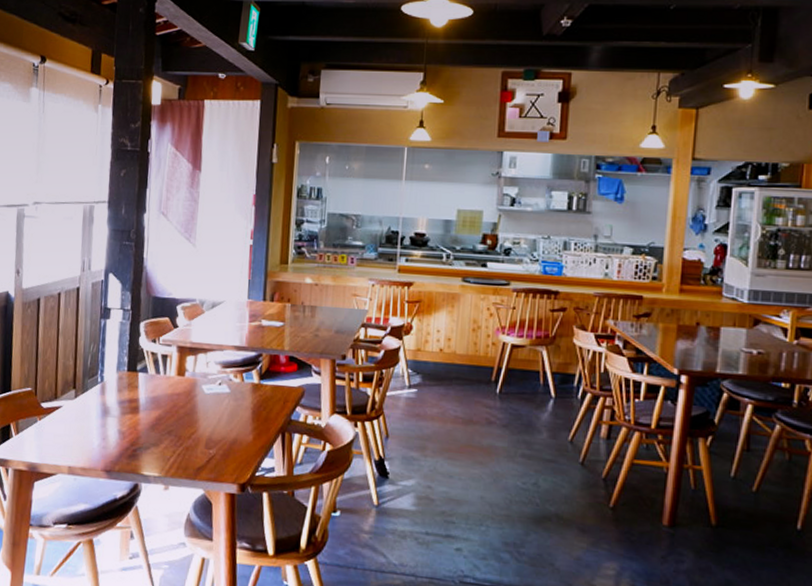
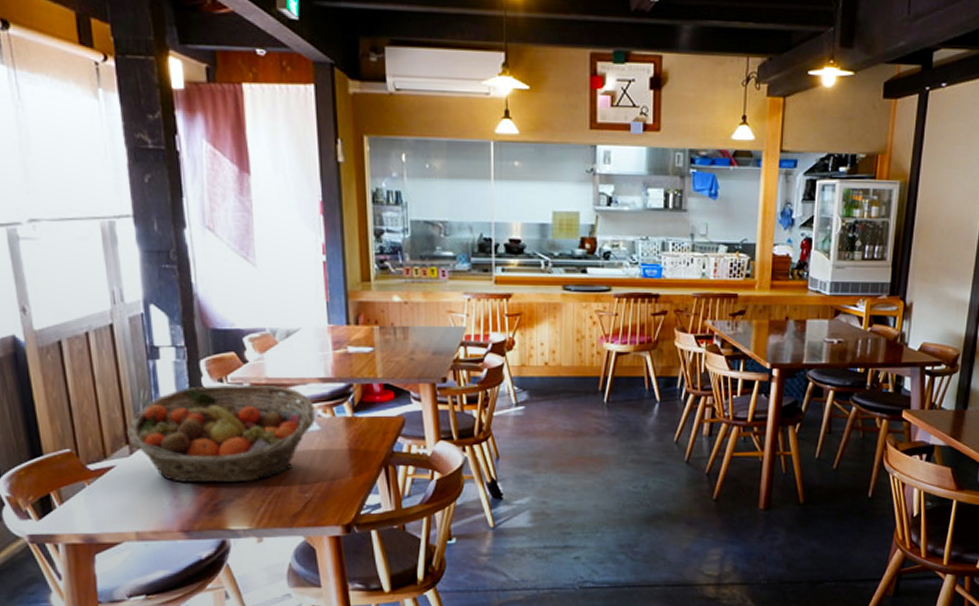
fruit basket: none [76,344,228,433] -> present [127,384,316,483]

